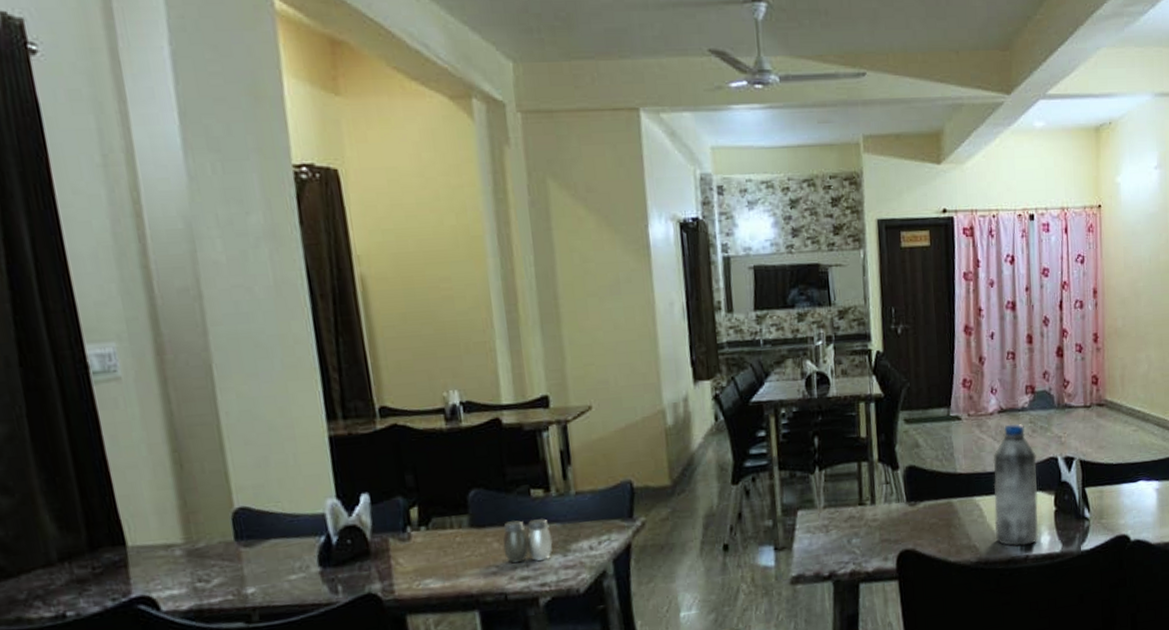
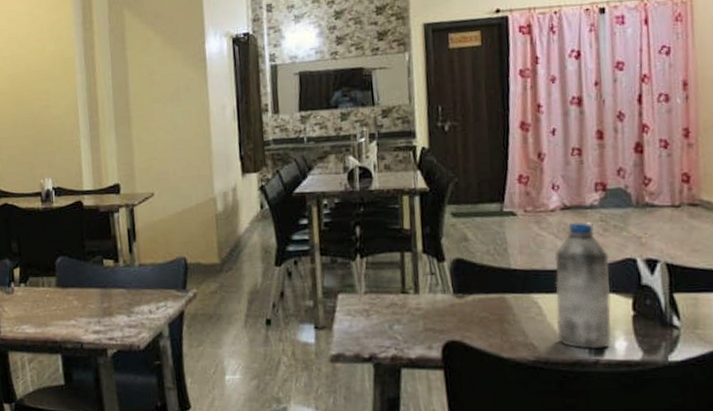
salt and pepper shaker: present [503,518,553,563] -> none [81,284,120,318]

